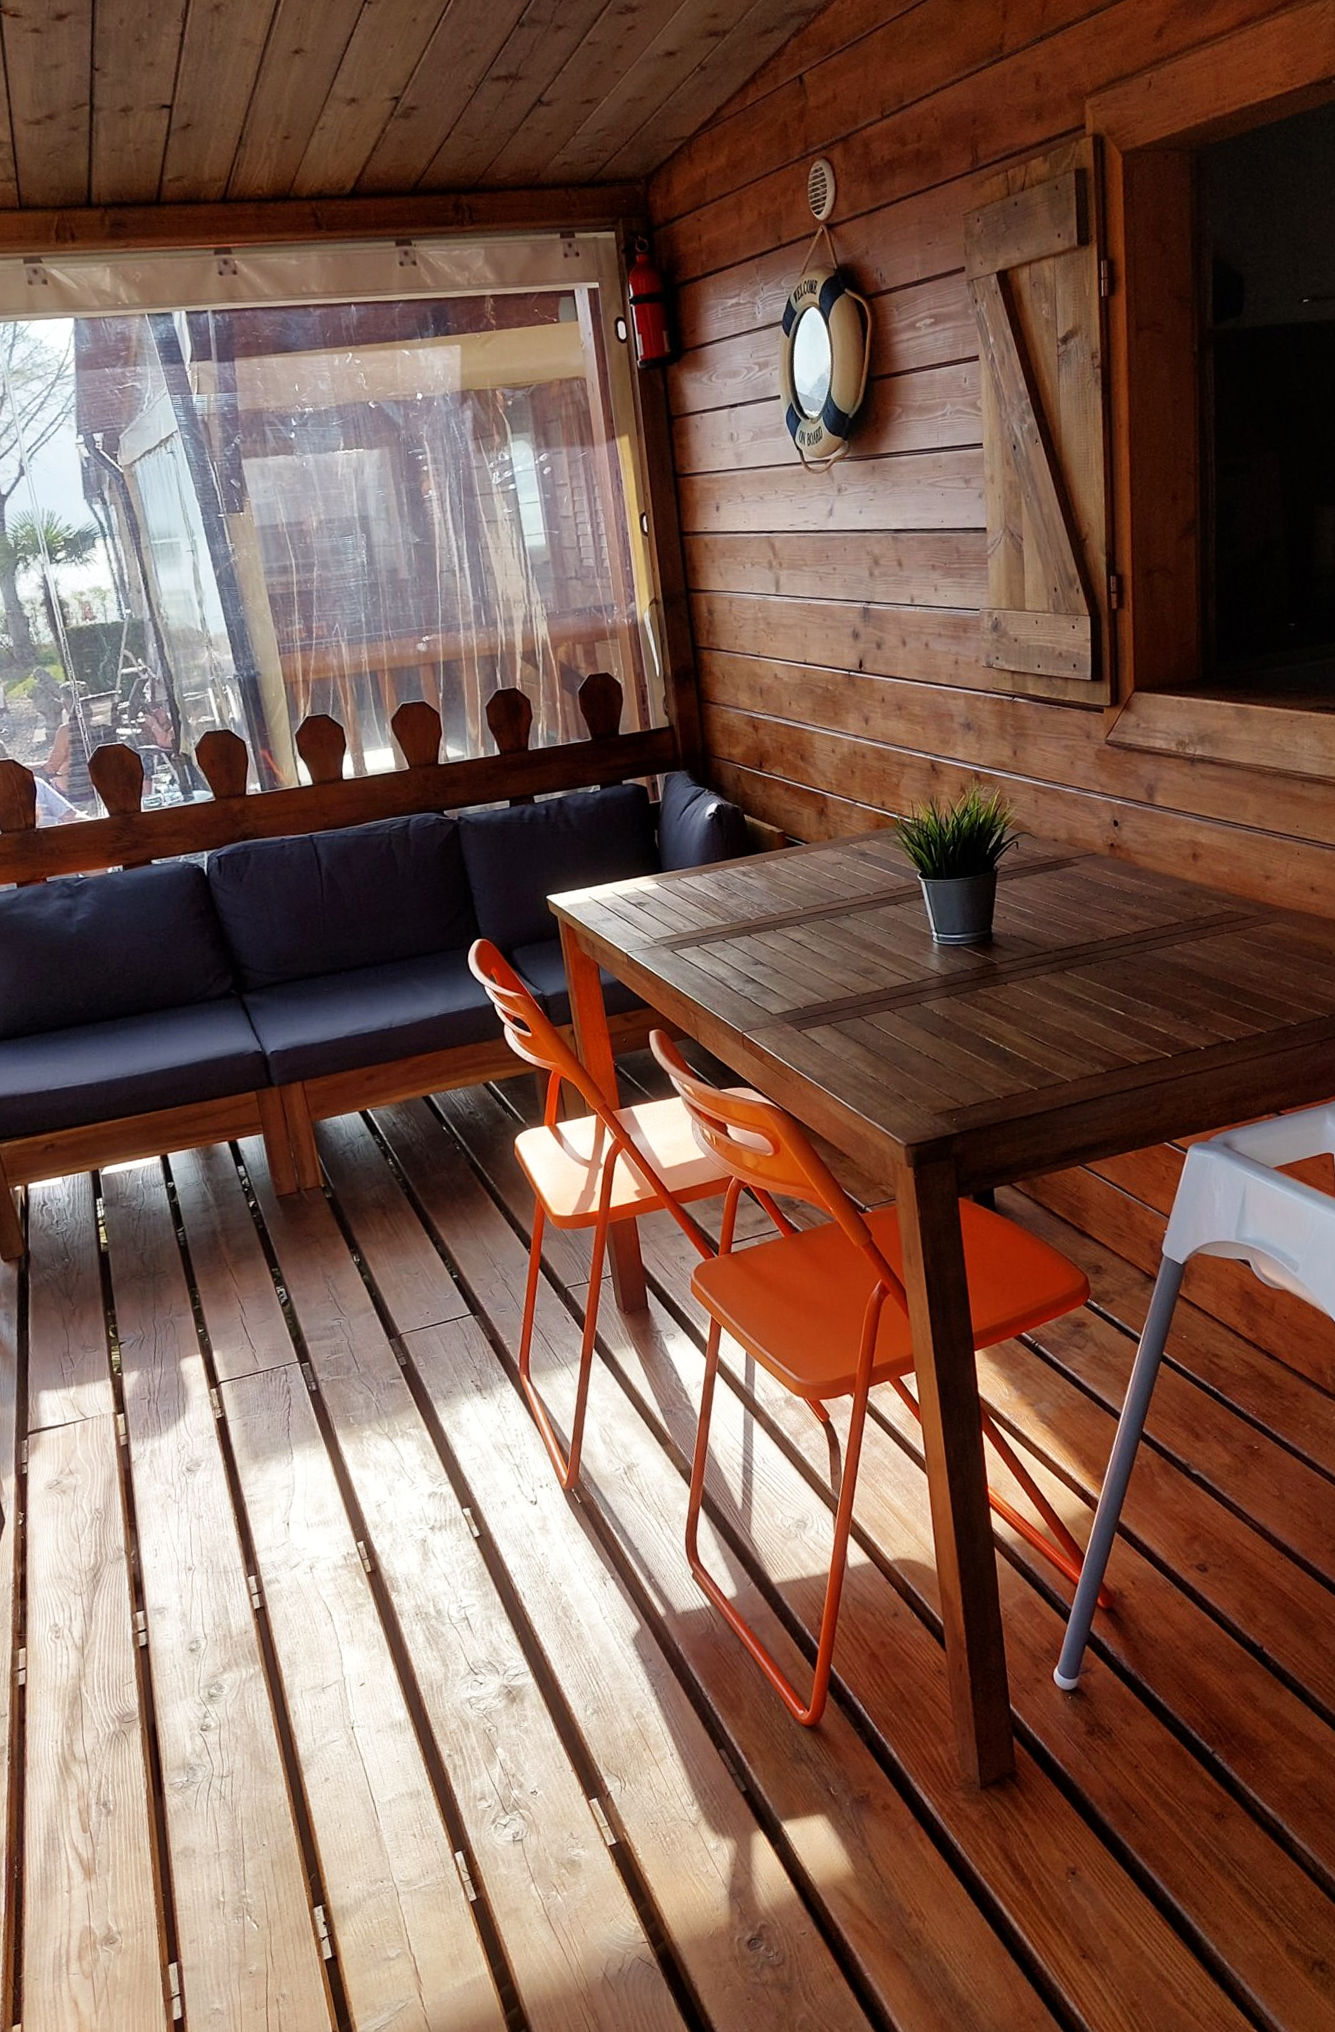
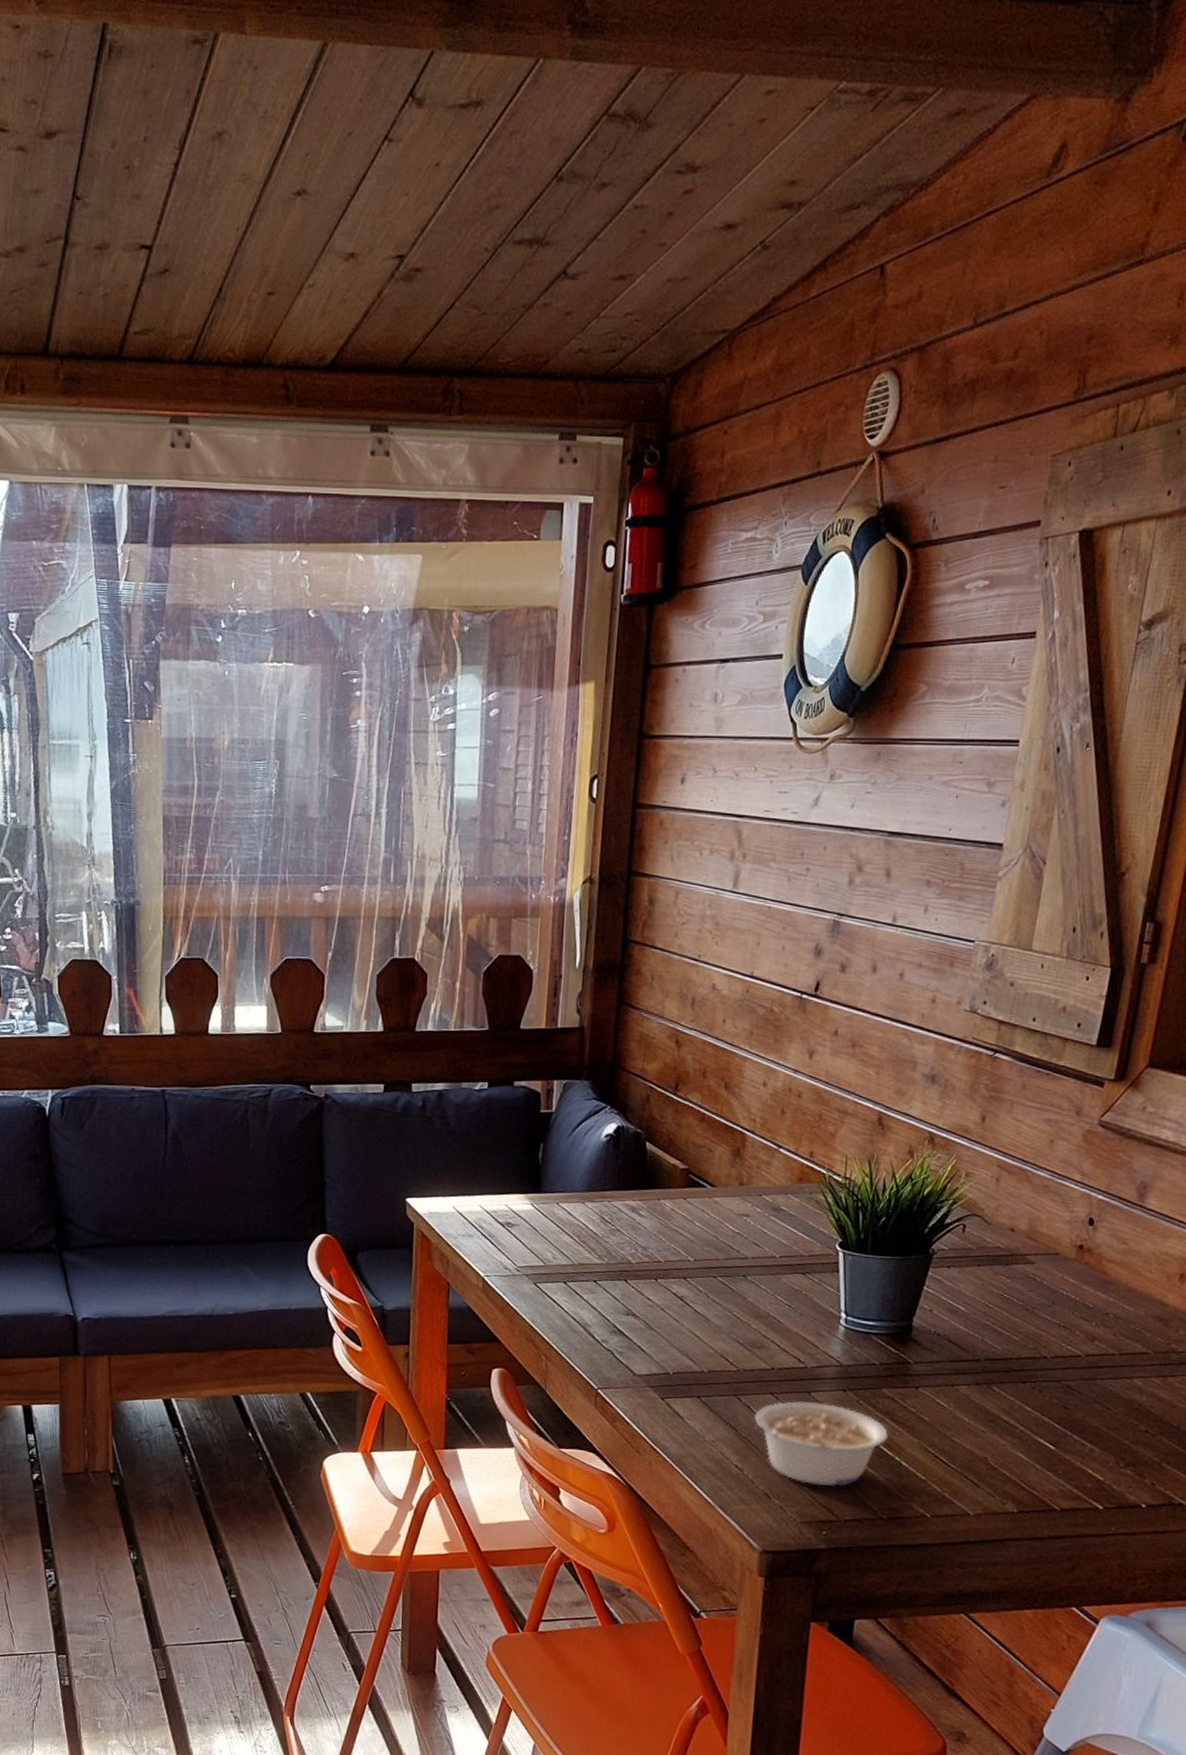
legume: none [878,1010,990,1081] -> present [754,1401,888,1486]

